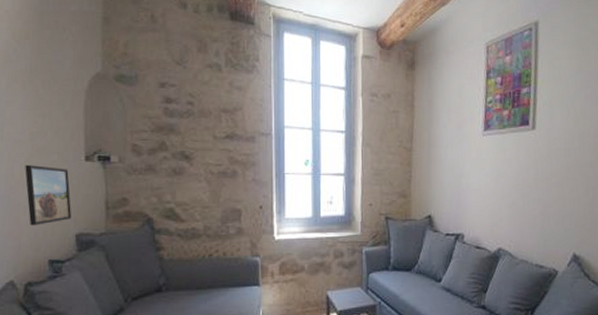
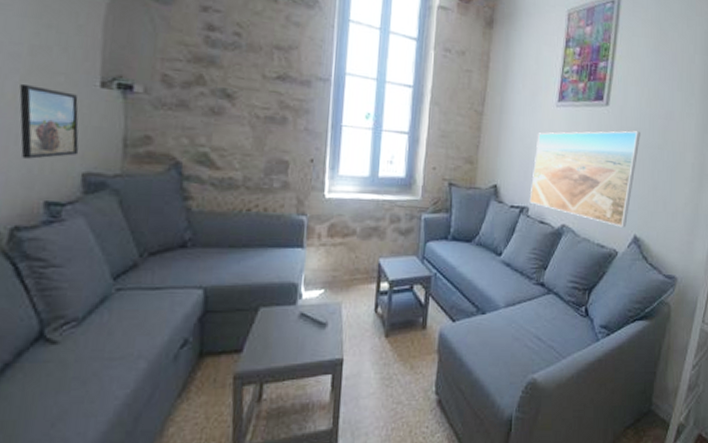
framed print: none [463,151,571,247] -> present [529,131,641,228]

